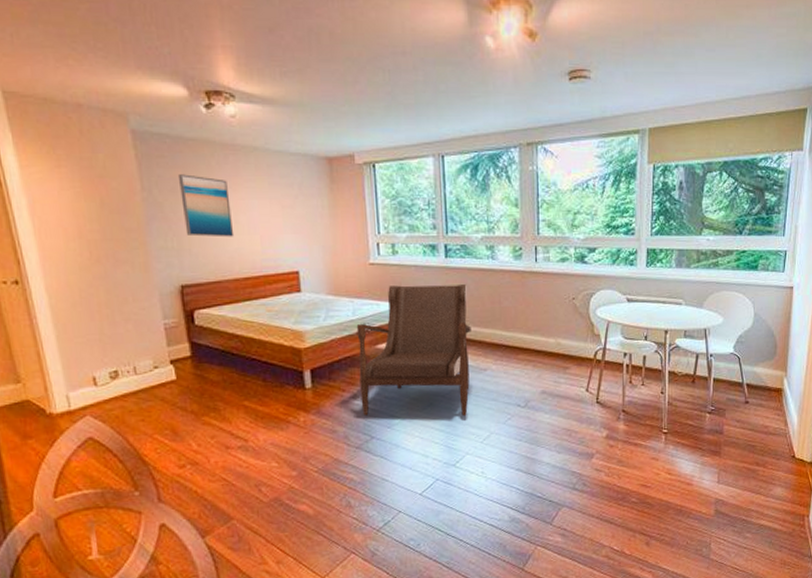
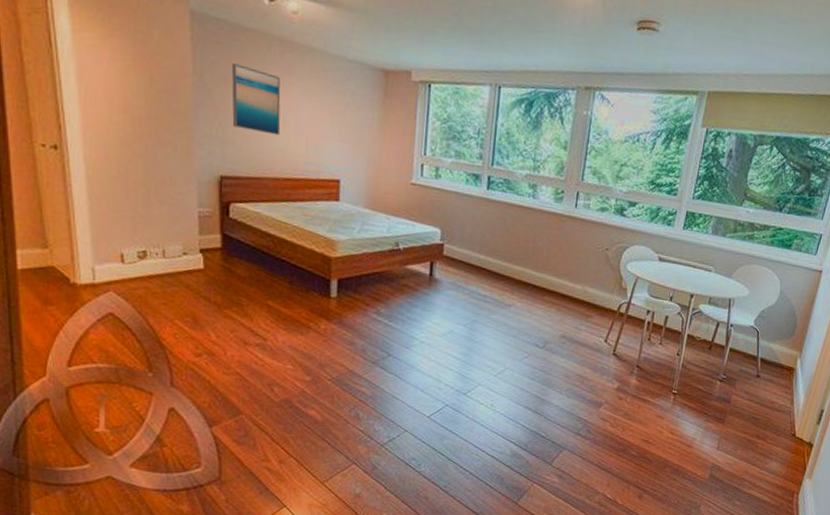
armchair: present [356,285,471,417] -> none [383,208,504,348]

